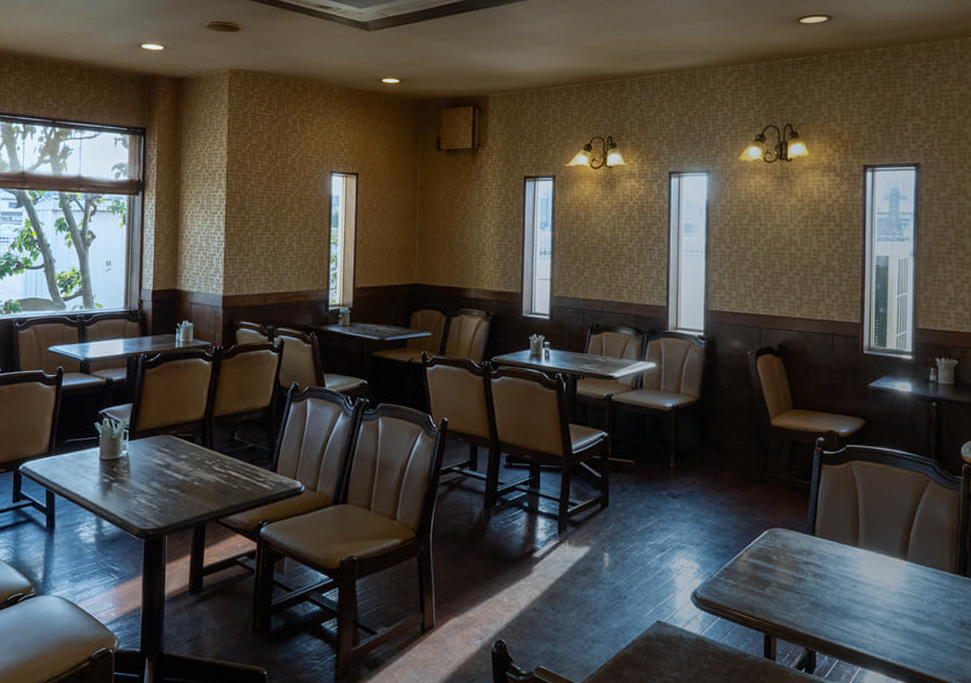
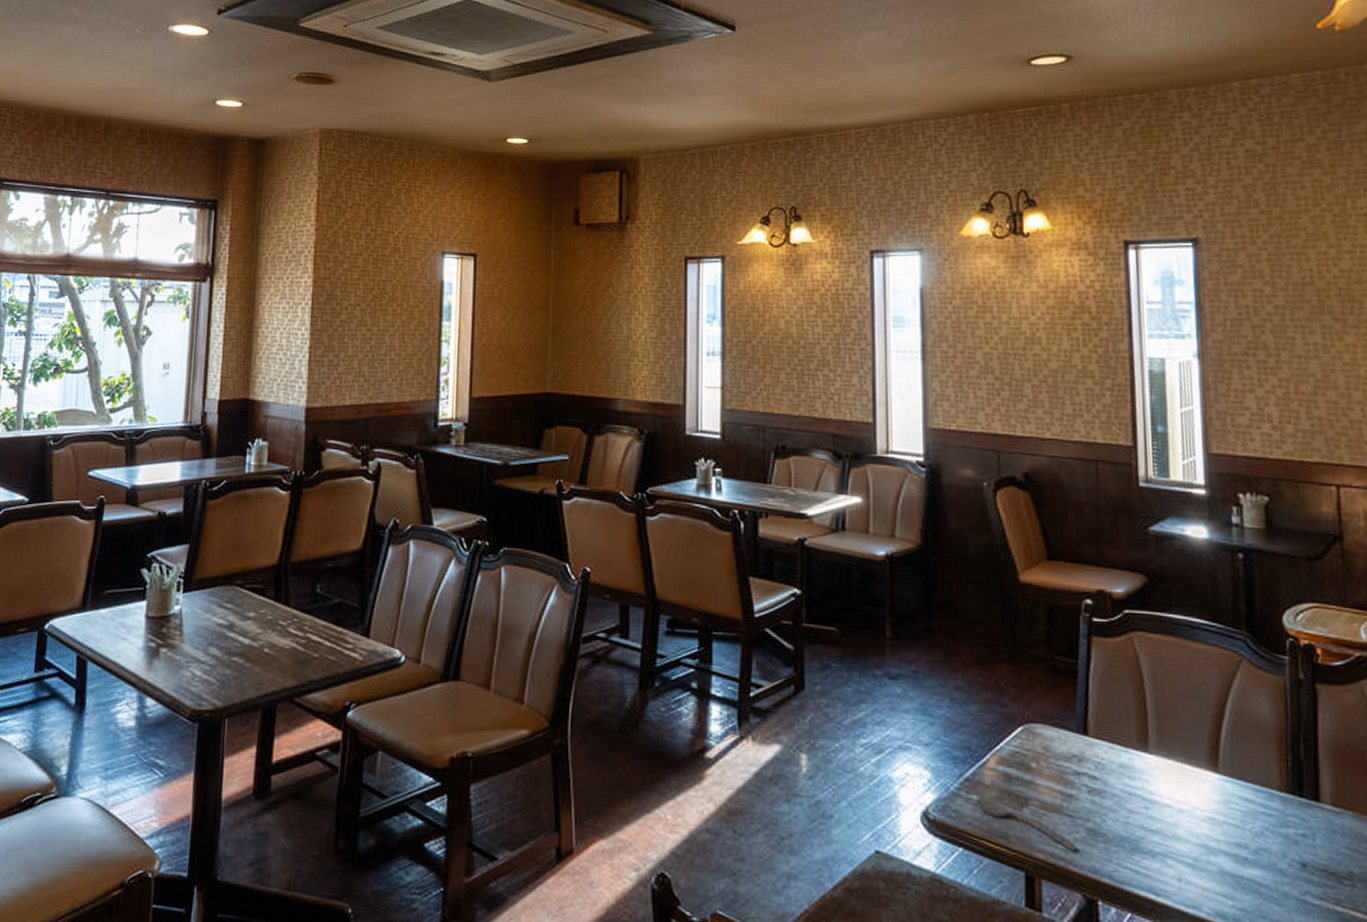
soupspoon: none [732,582,803,617] -> present [976,798,1077,851]

